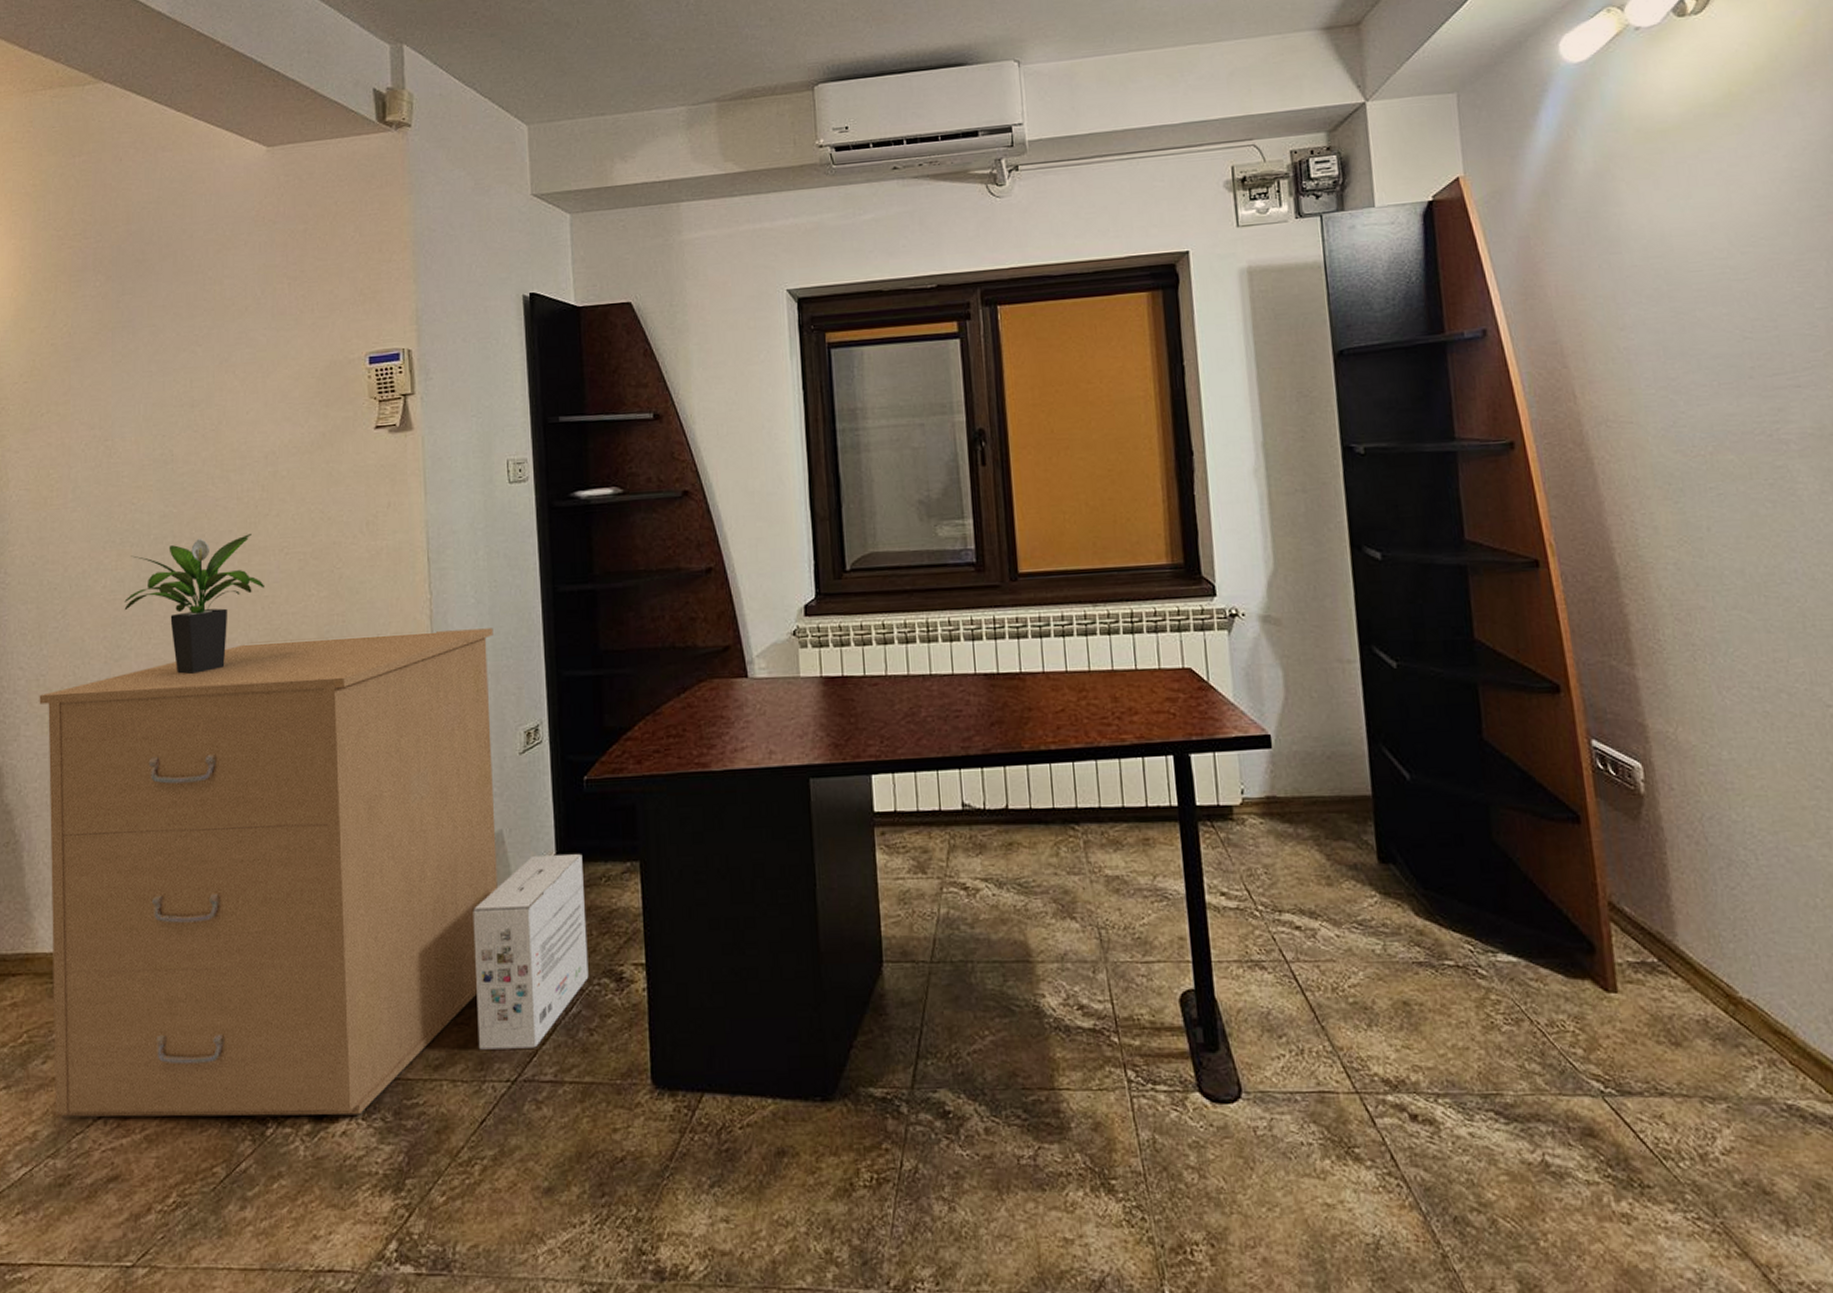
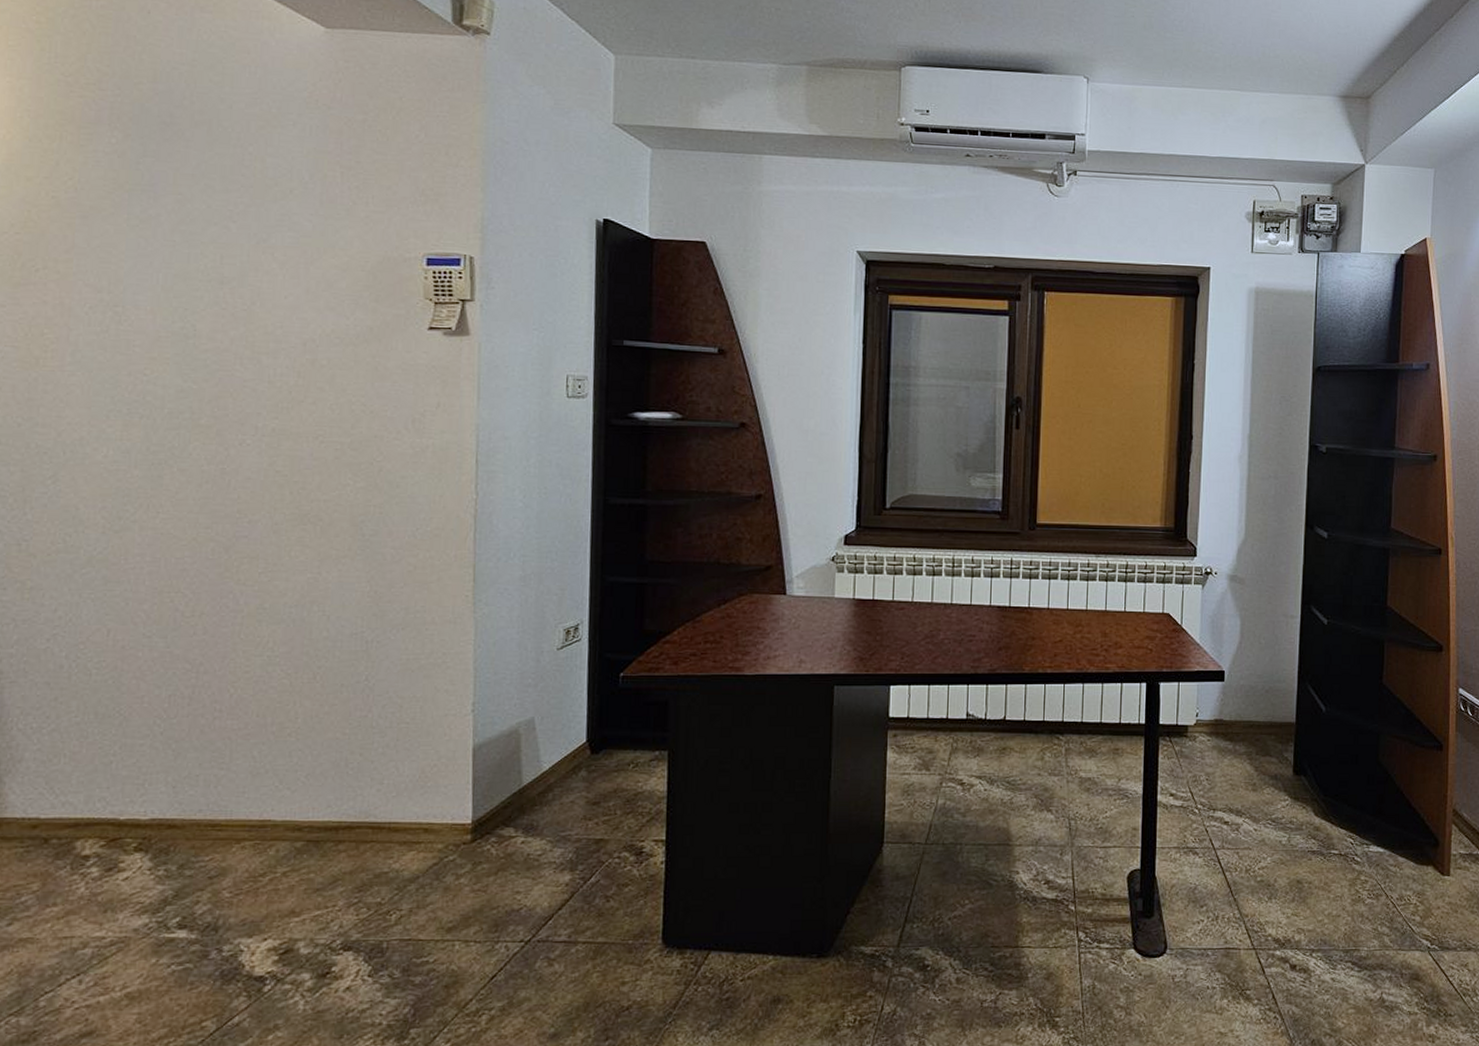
filing cabinet: present [39,628,498,1117] -> none [19,525,540,977]
potted plant: present [124,534,266,675] -> none [129,417,296,552]
cardboard box: present [473,854,589,1050] -> none [494,742,613,914]

